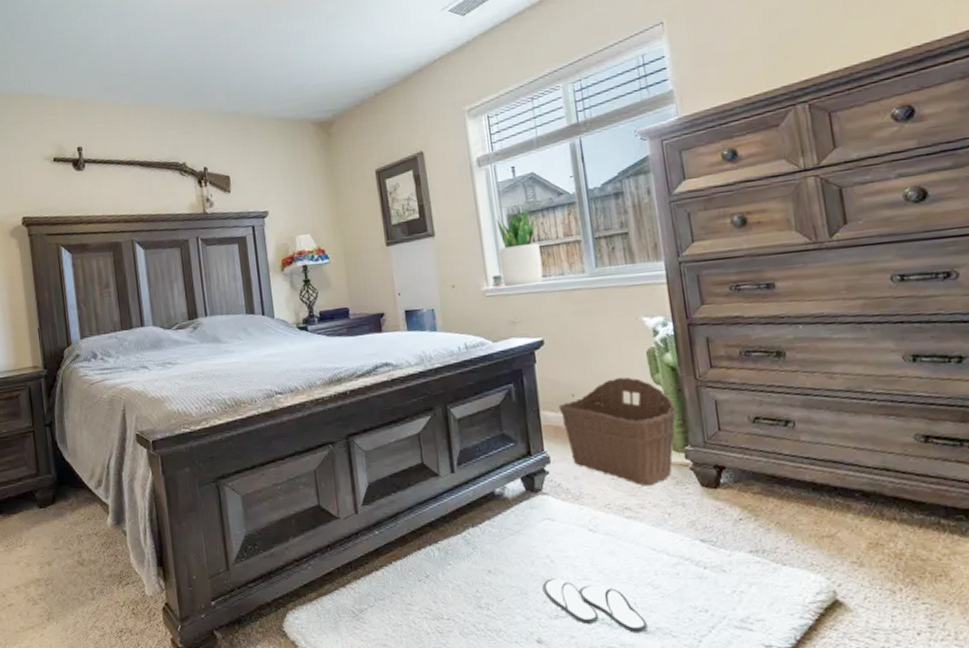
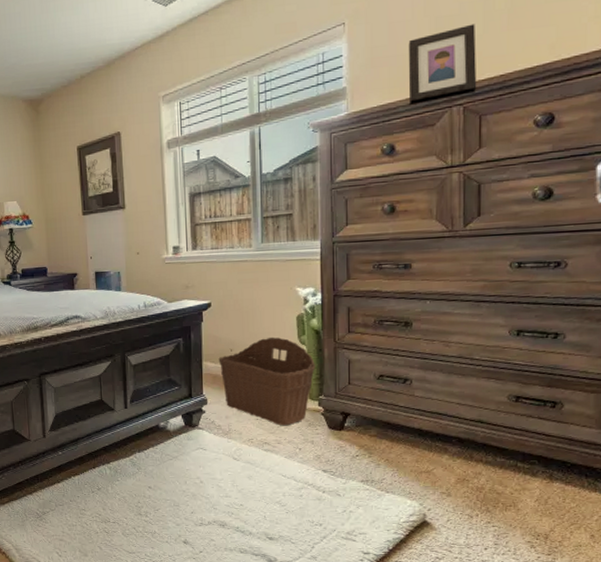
planter: present [496,208,543,288] -> none [179,187,216,257]
slippers: present [543,578,649,632] -> none [192,495,273,538]
picture frame: none [736,15,821,105] -> present [408,23,477,105]

